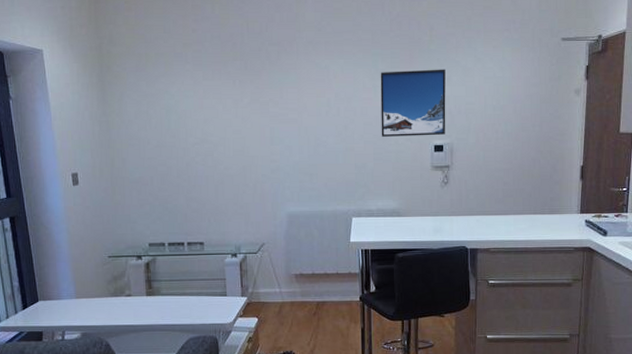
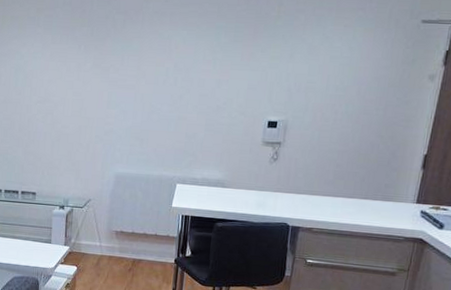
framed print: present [380,69,446,137] -> none [215,45,290,112]

